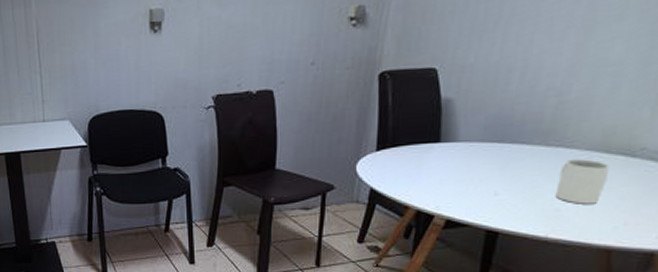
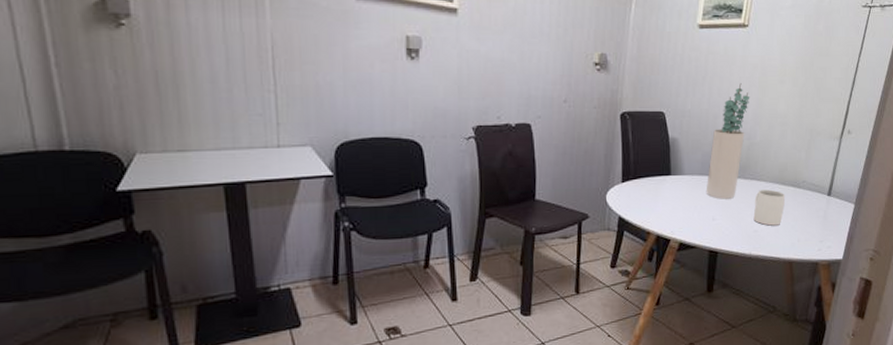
vase: none [487,24,566,171] -> present [706,83,750,199]

